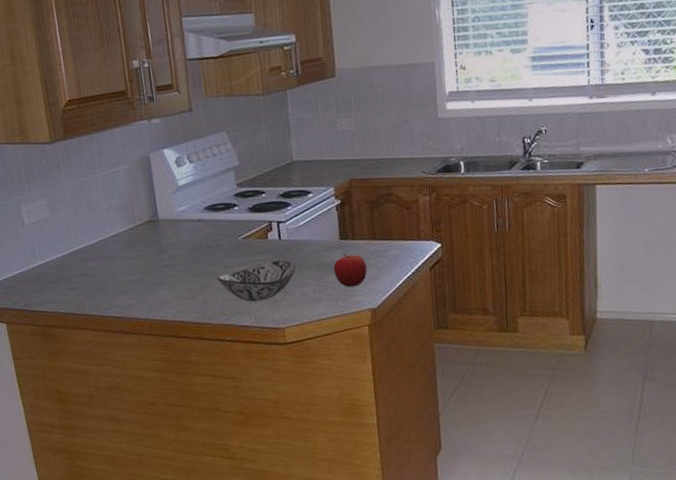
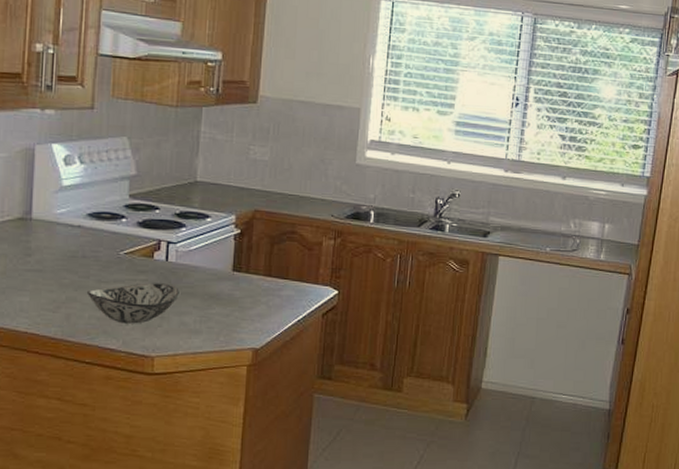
fruit: present [333,253,368,288] -> none [220,286,257,323]

